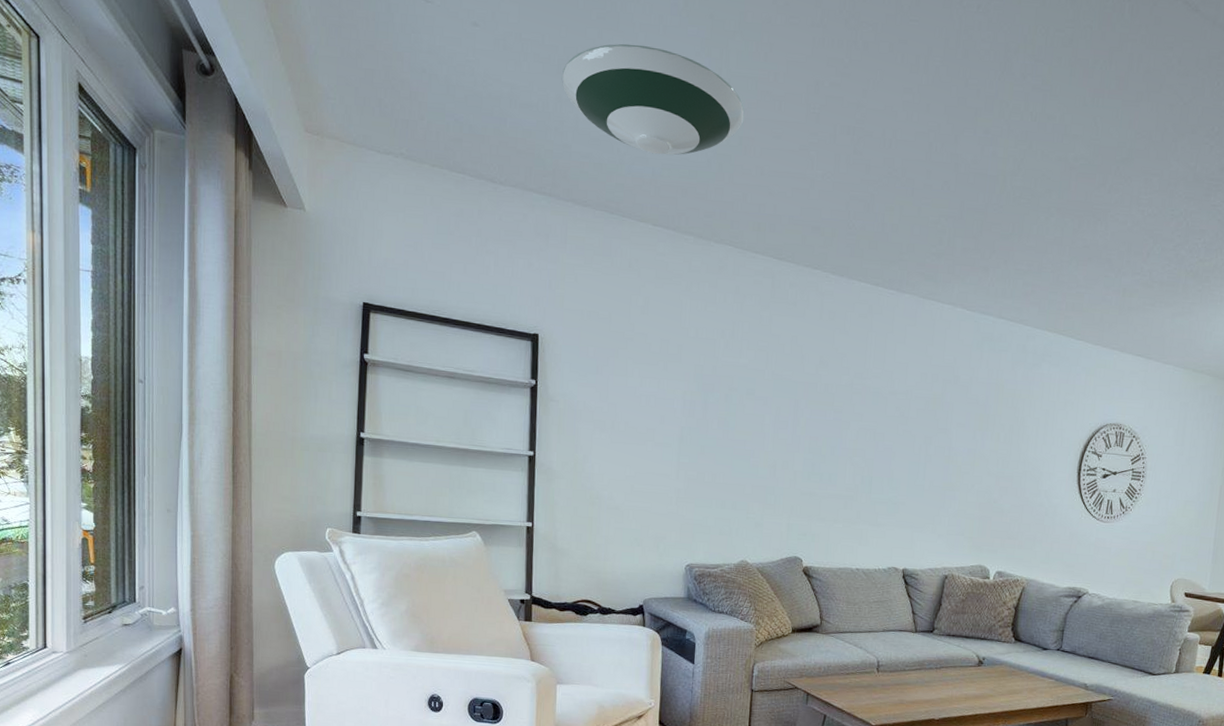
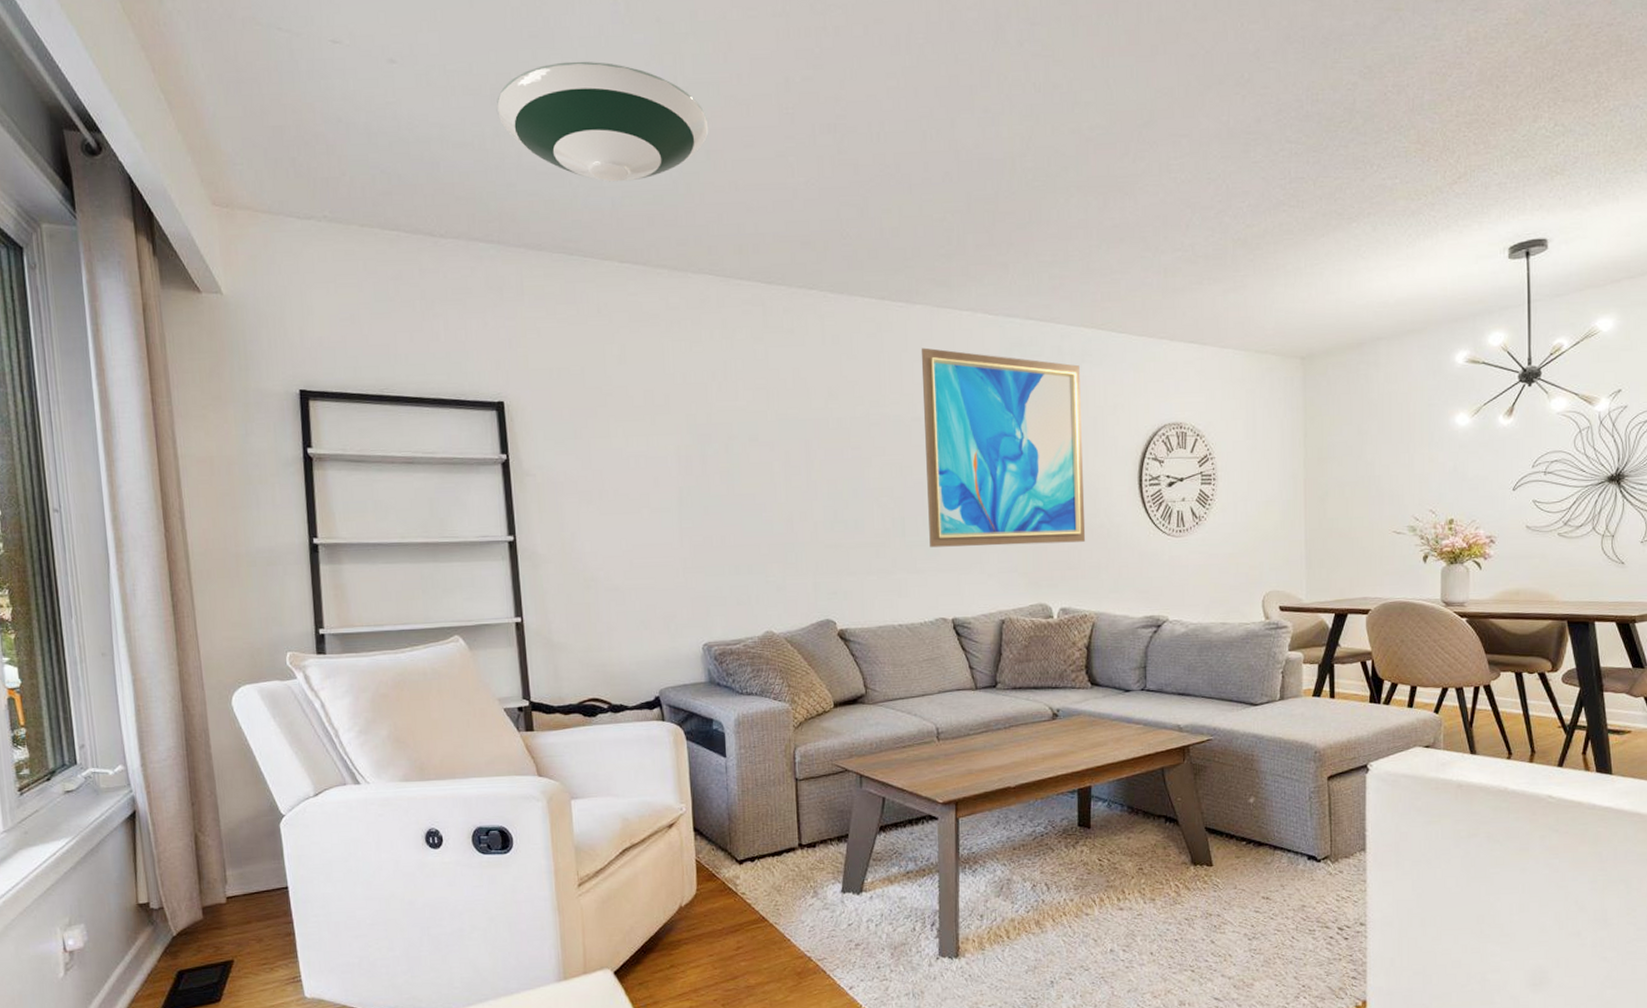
wall art: none [891,332,1040,517] -> present [921,347,1086,548]

